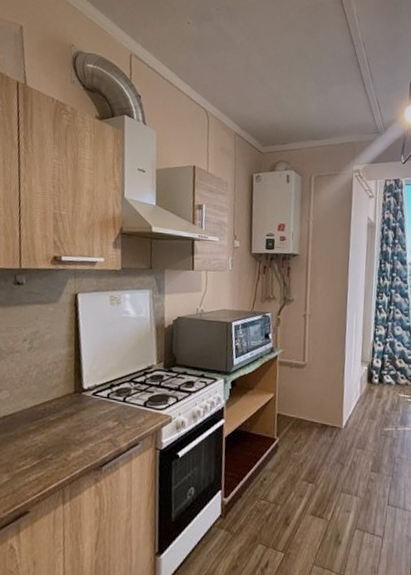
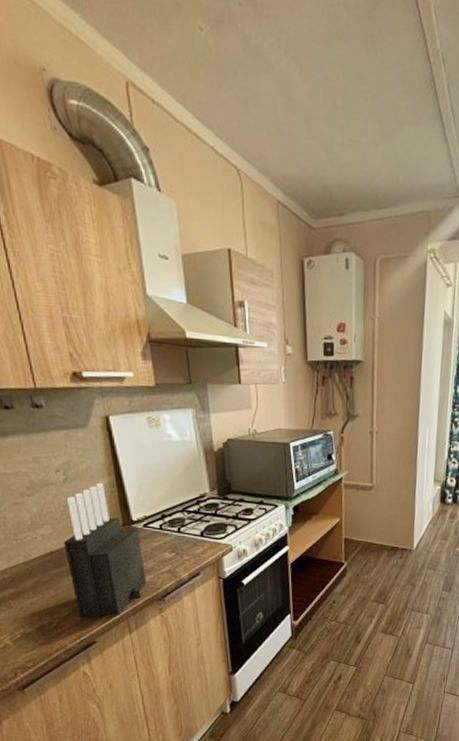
knife block: none [16,352,88,486] -> present [64,482,147,618]

